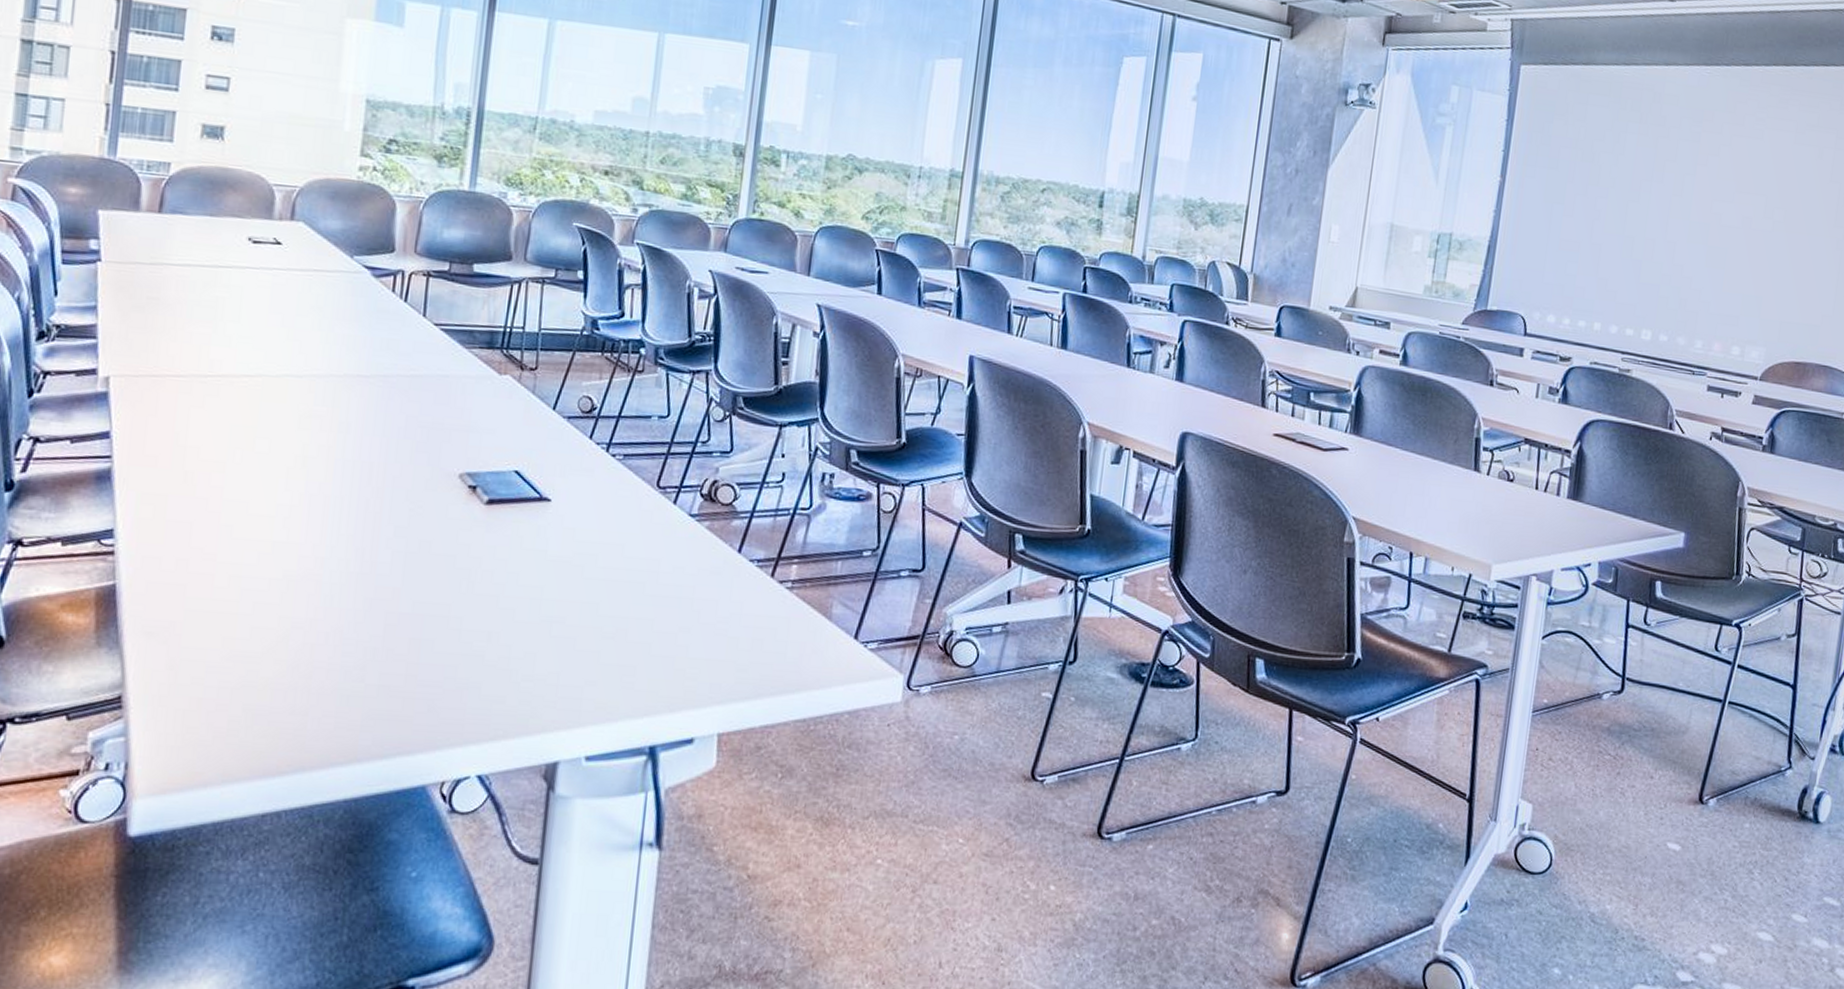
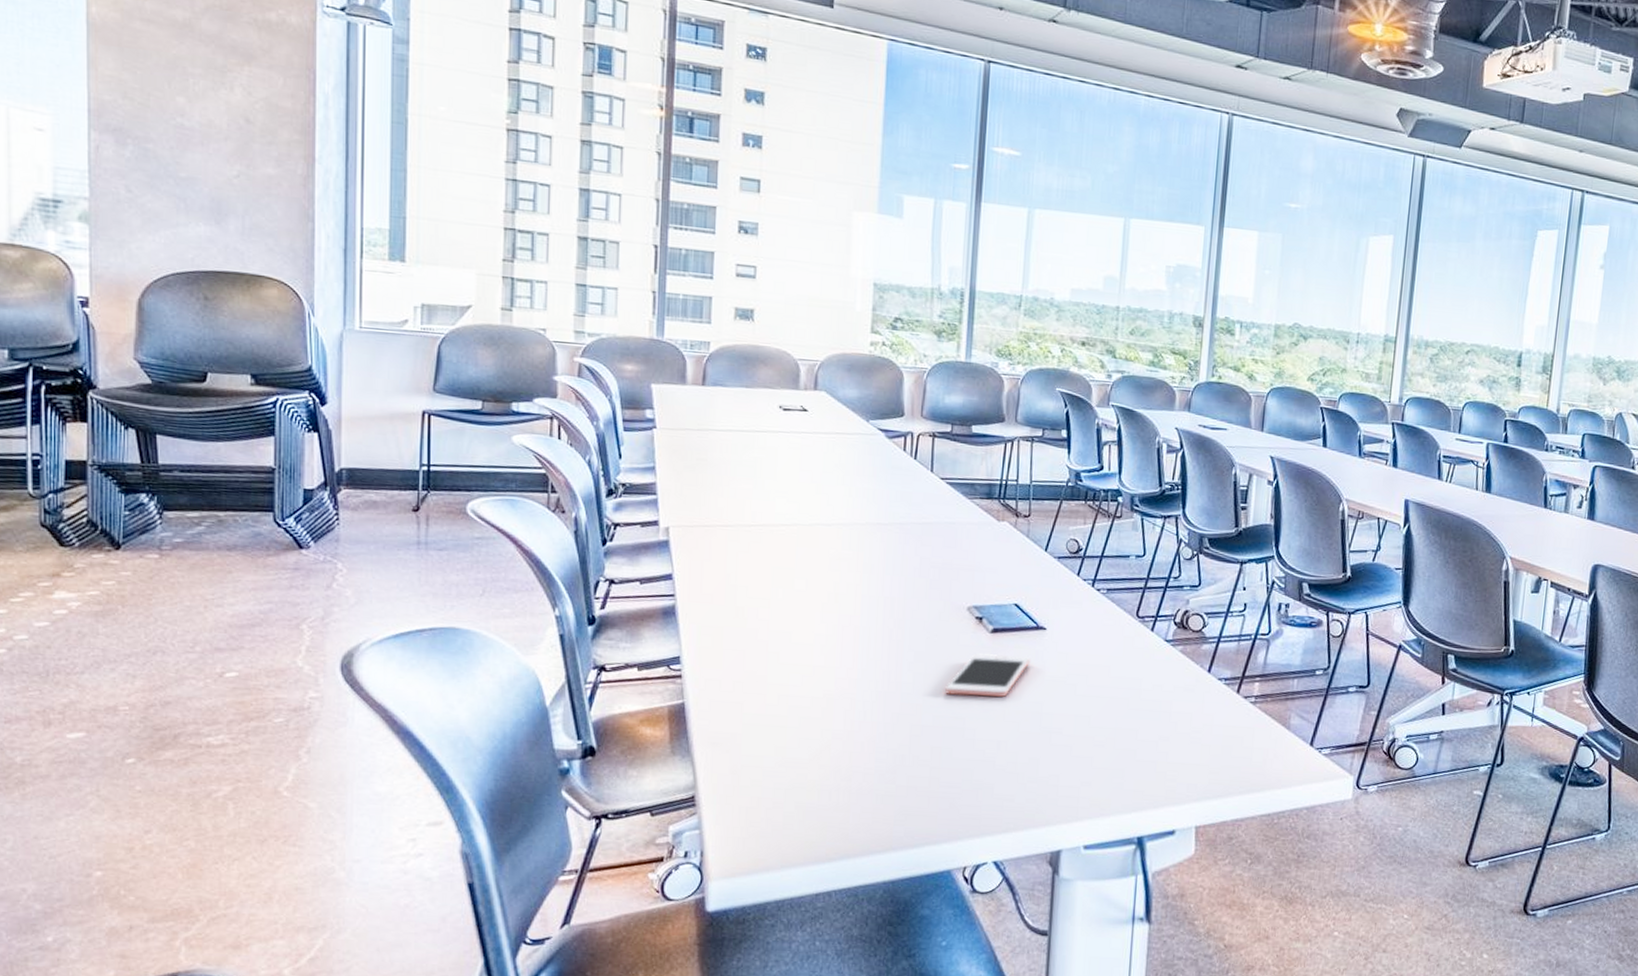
cell phone: none [428,528,532,580] -> present [945,653,1031,697]

